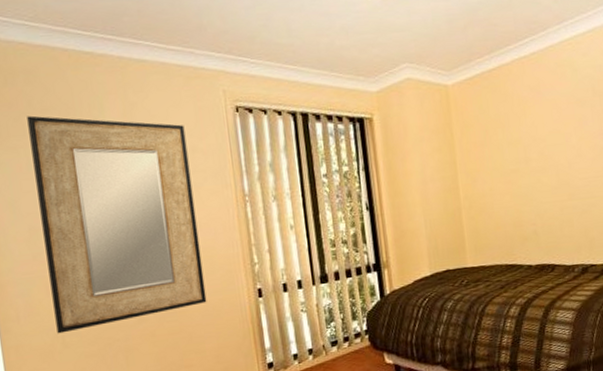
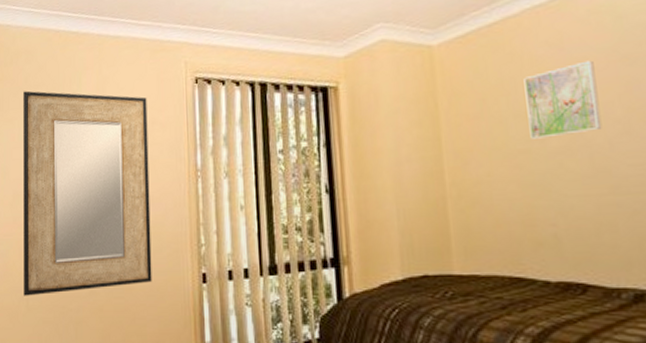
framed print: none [514,102,564,161] -> present [523,60,602,139]

